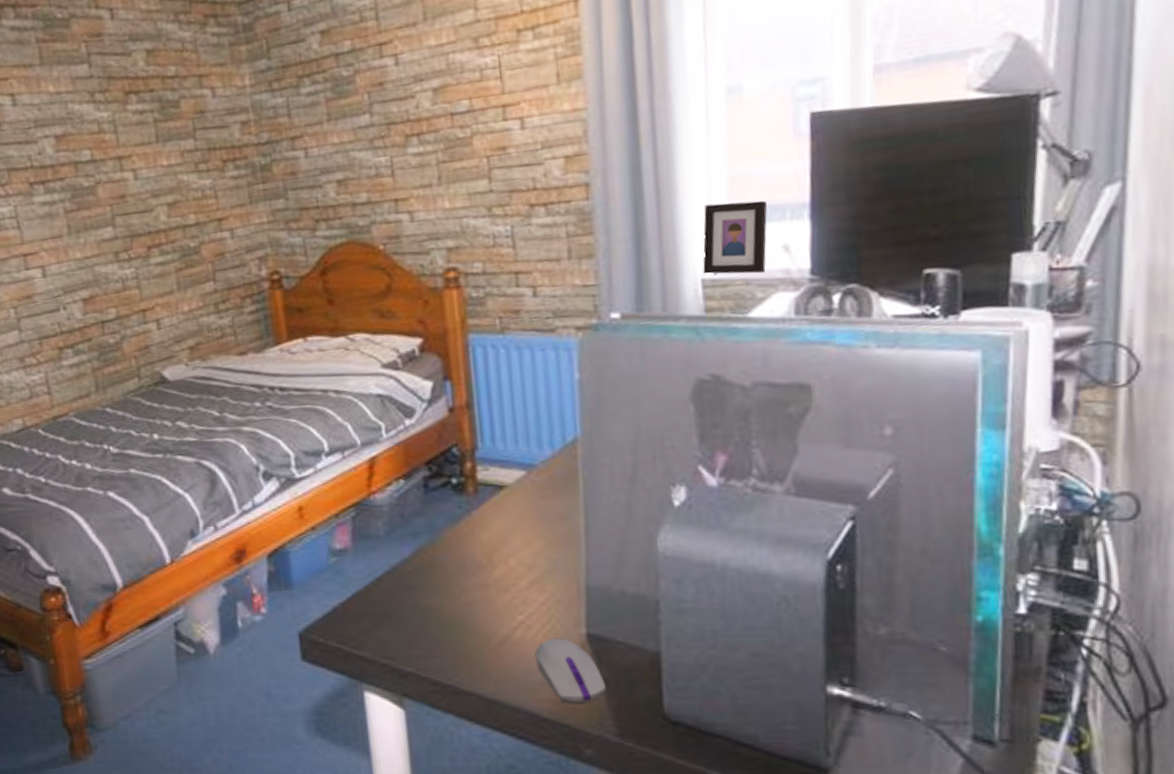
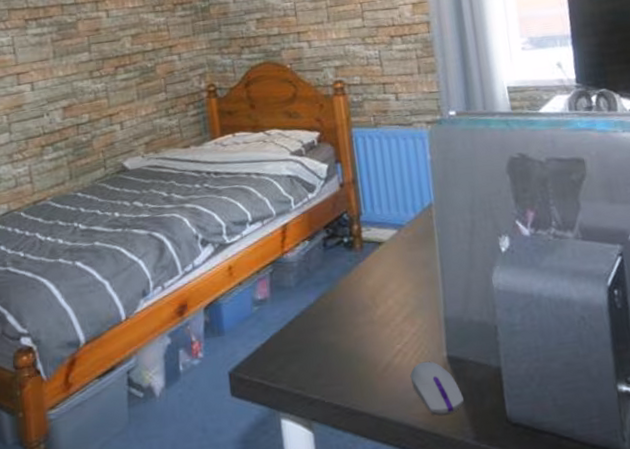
picture frame: present [702,200,768,275] -> none [505,33,548,84]

